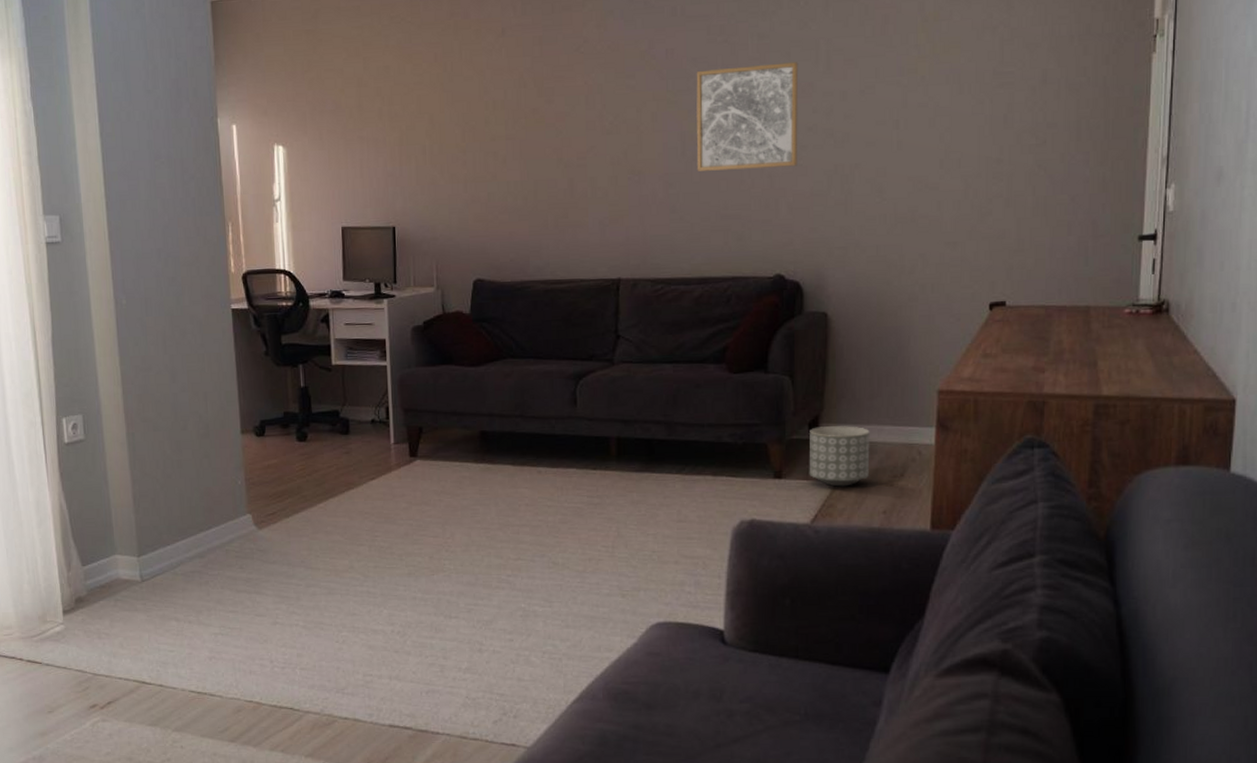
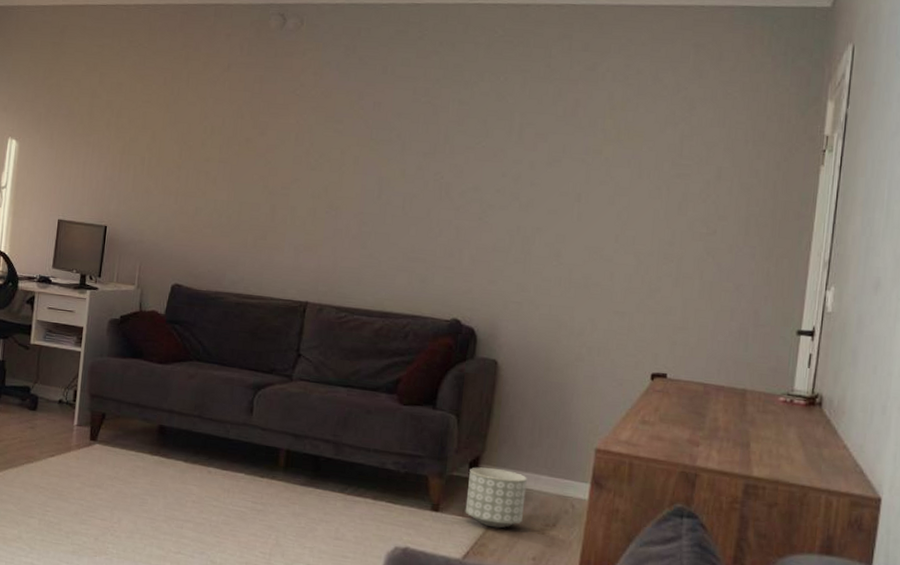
wall art: present [696,62,799,171] -> none [390,125,494,223]

